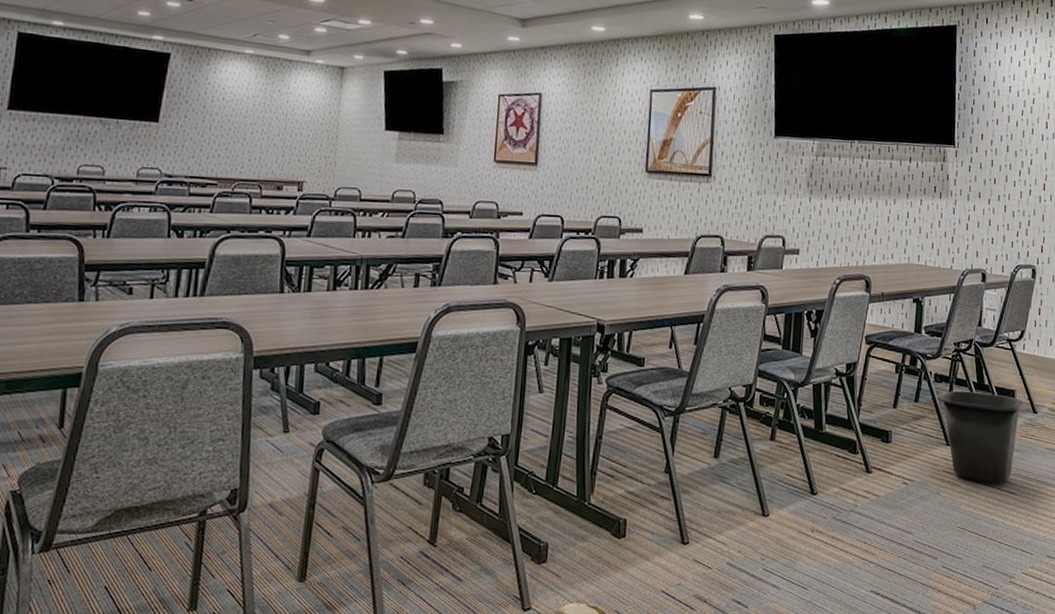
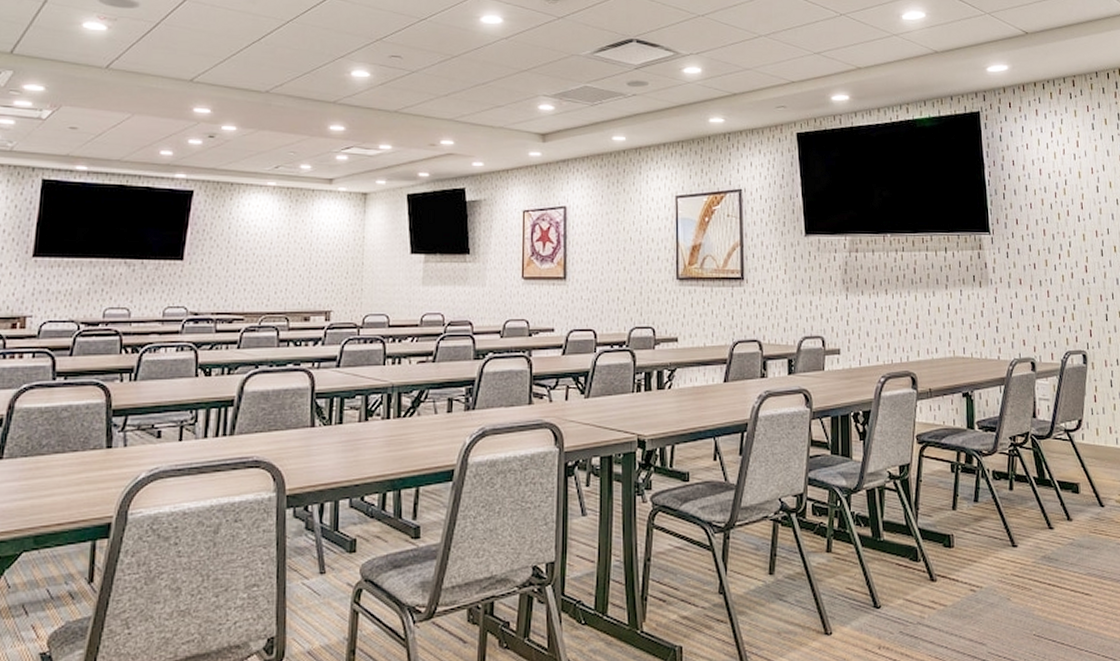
waste bin: present [940,390,1023,483] -> none [1000,487,1089,584]

